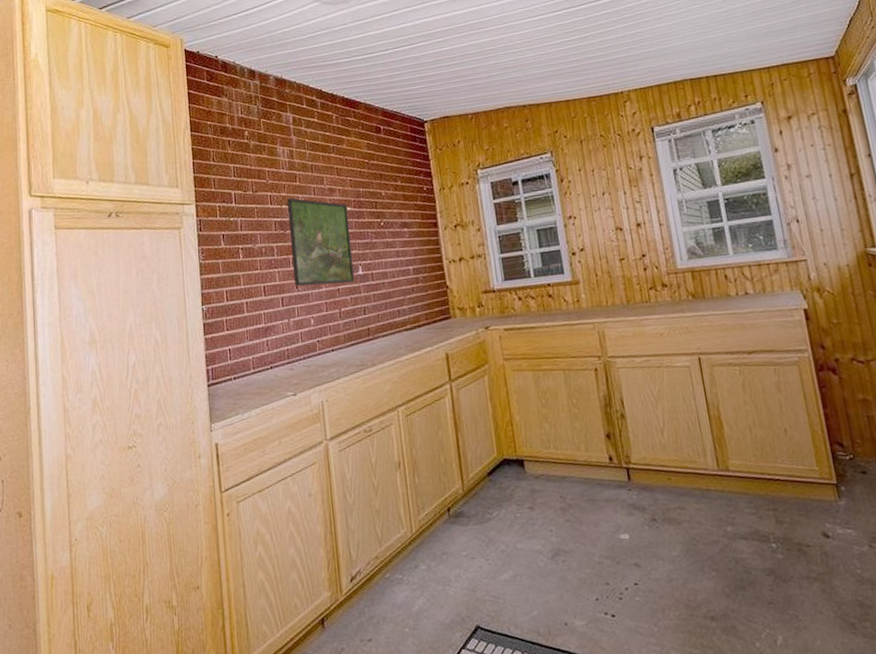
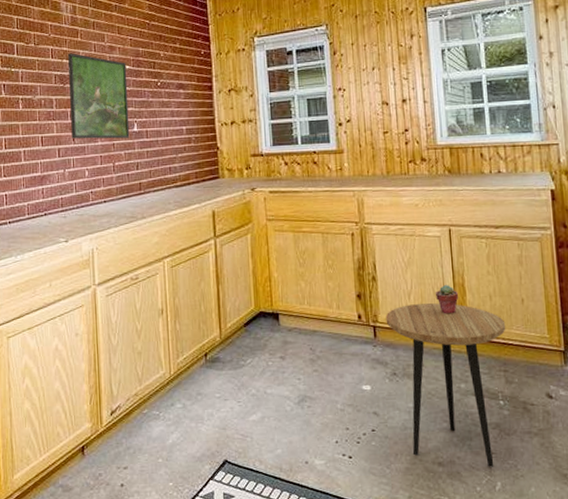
side table: none [638,439,773,619] -> present [385,303,506,467]
potted succulent: none [691,418,716,451] -> present [436,285,459,314]

